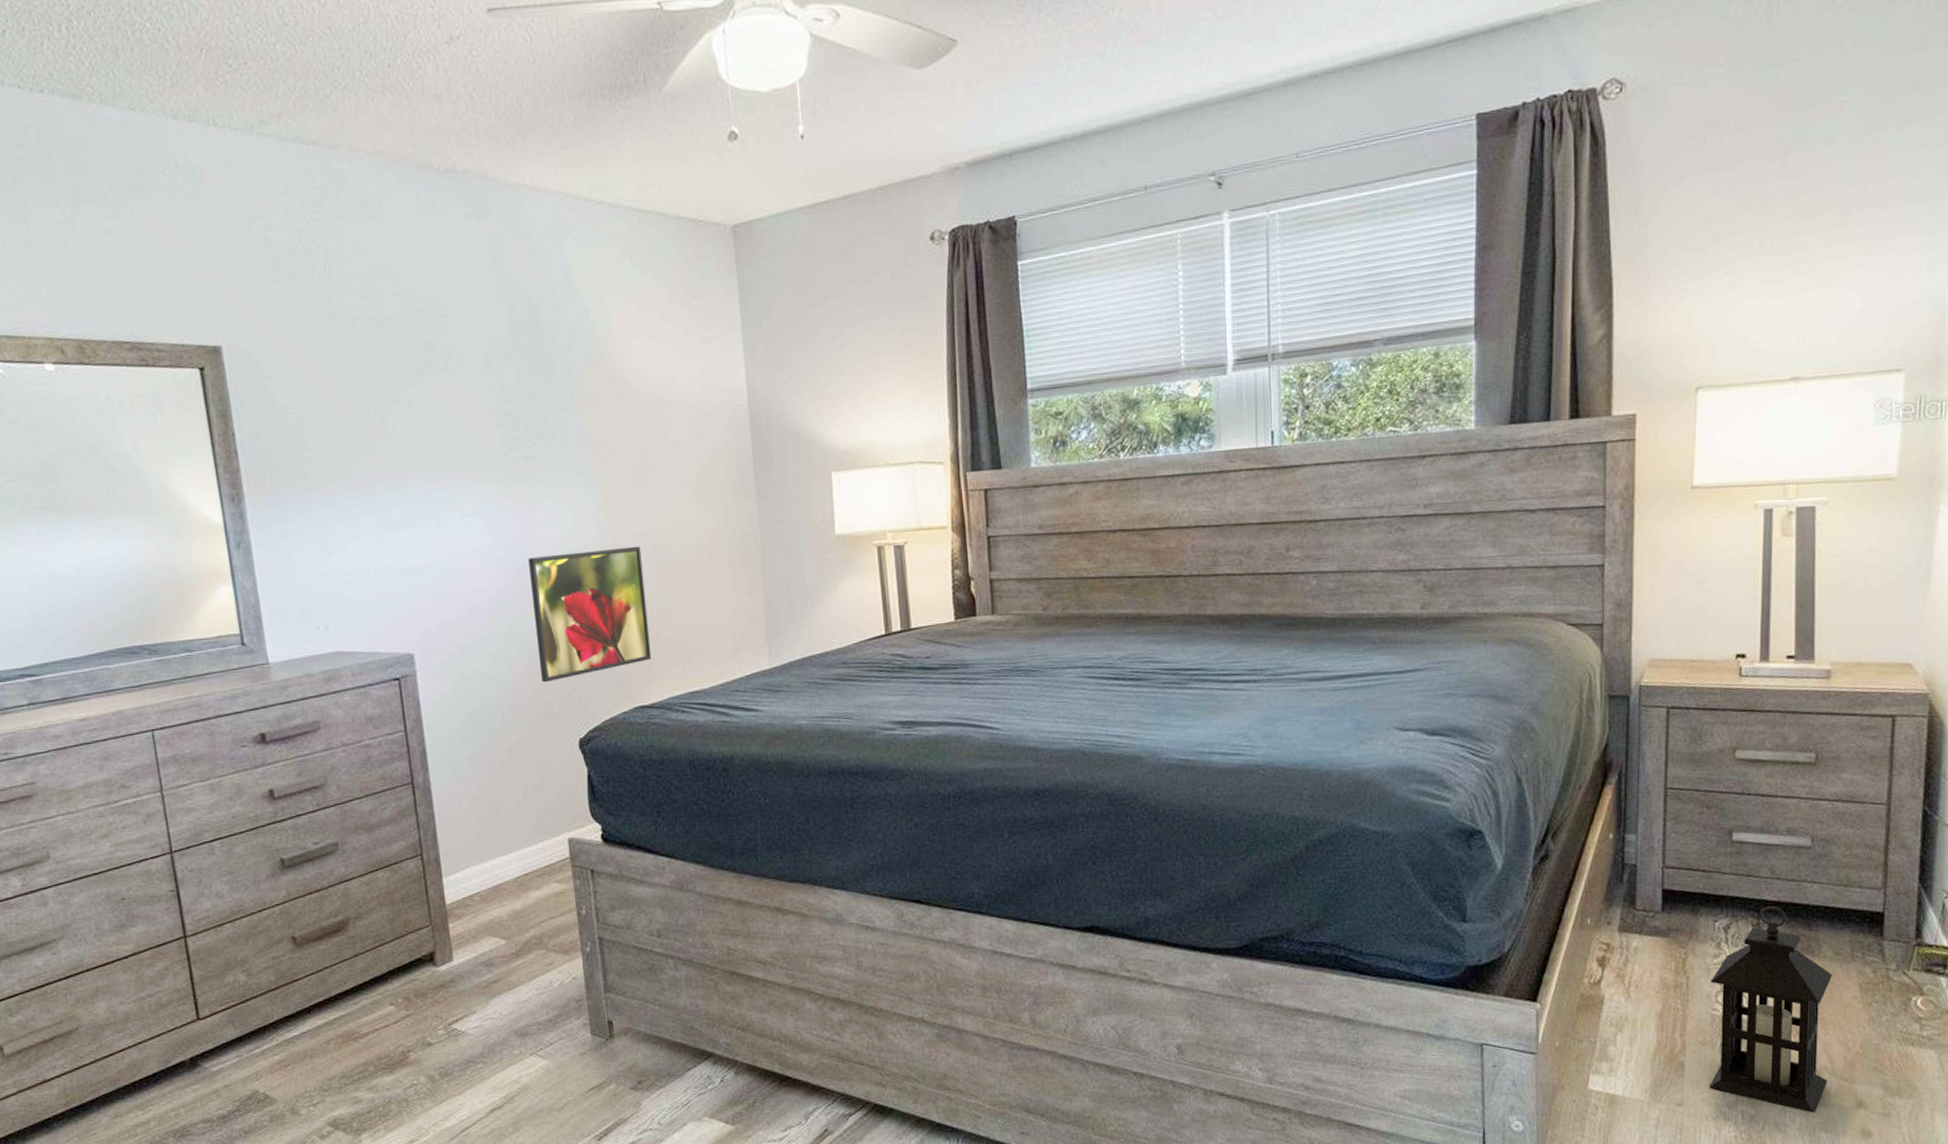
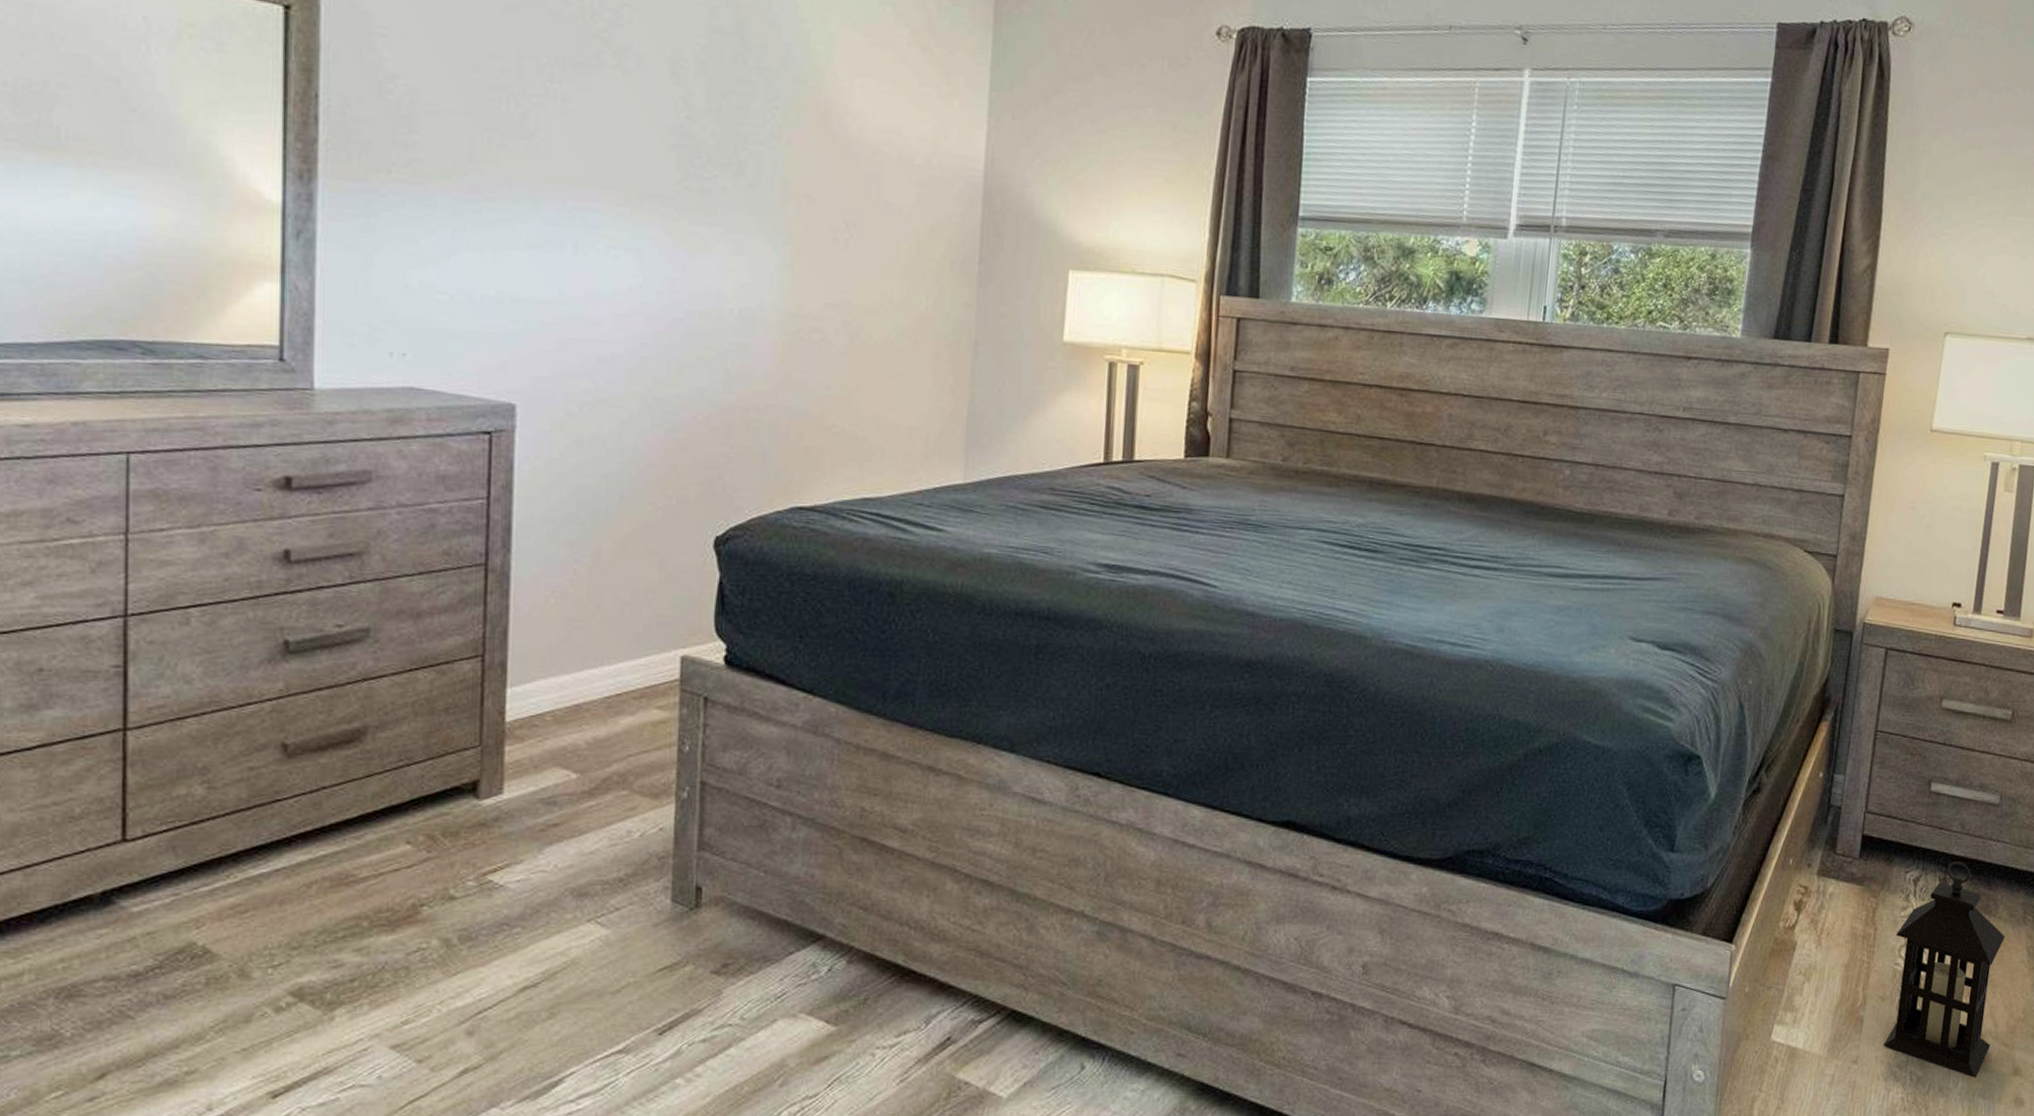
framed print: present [528,546,652,683] -> none [678,310,829,464]

